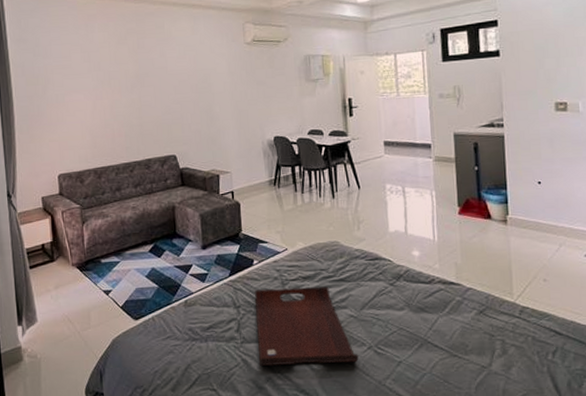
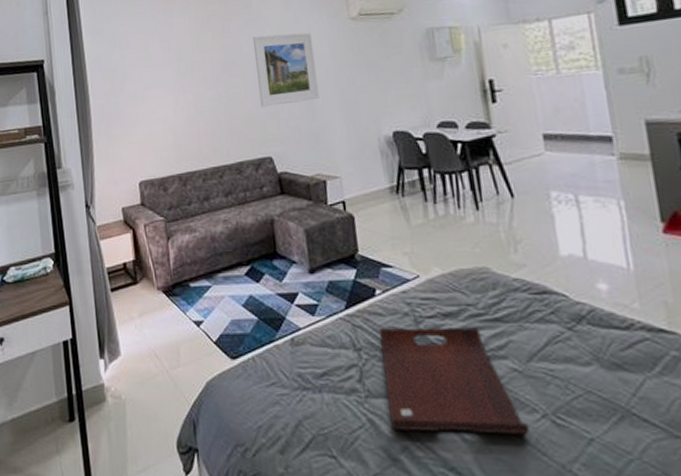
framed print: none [163,52,218,114] -> present [252,32,320,107]

